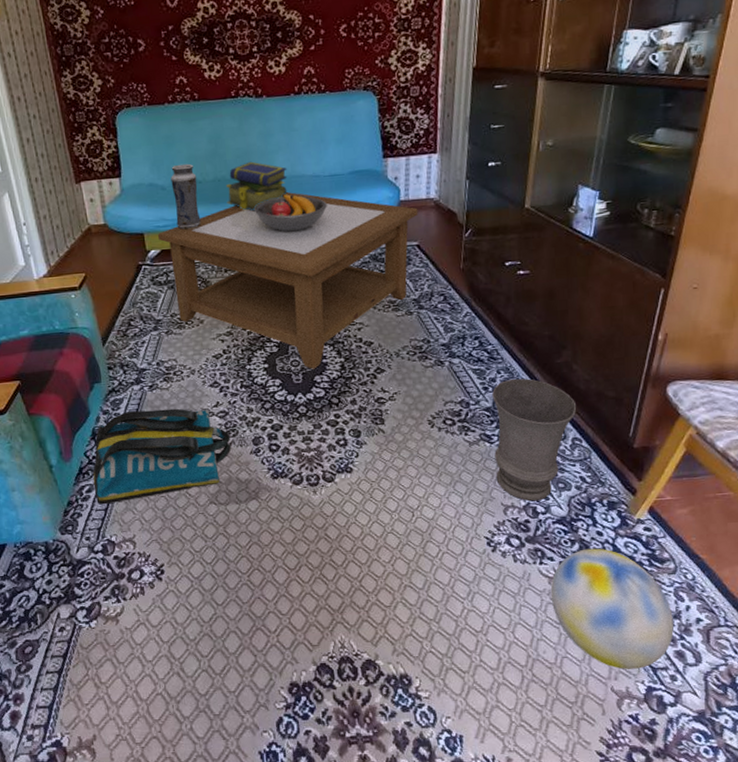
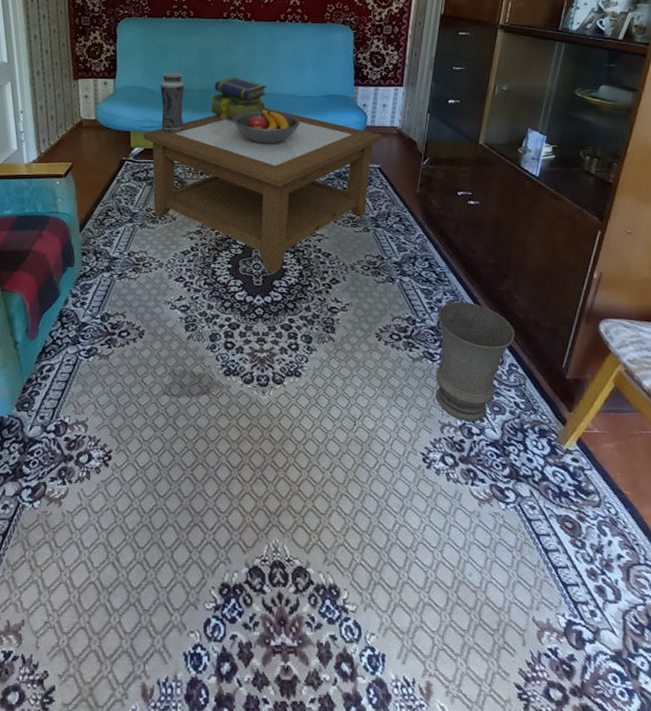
tote bag: present [93,408,231,505] -> none [54,296,189,385]
ball: present [550,548,674,669] -> none [480,474,595,601]

